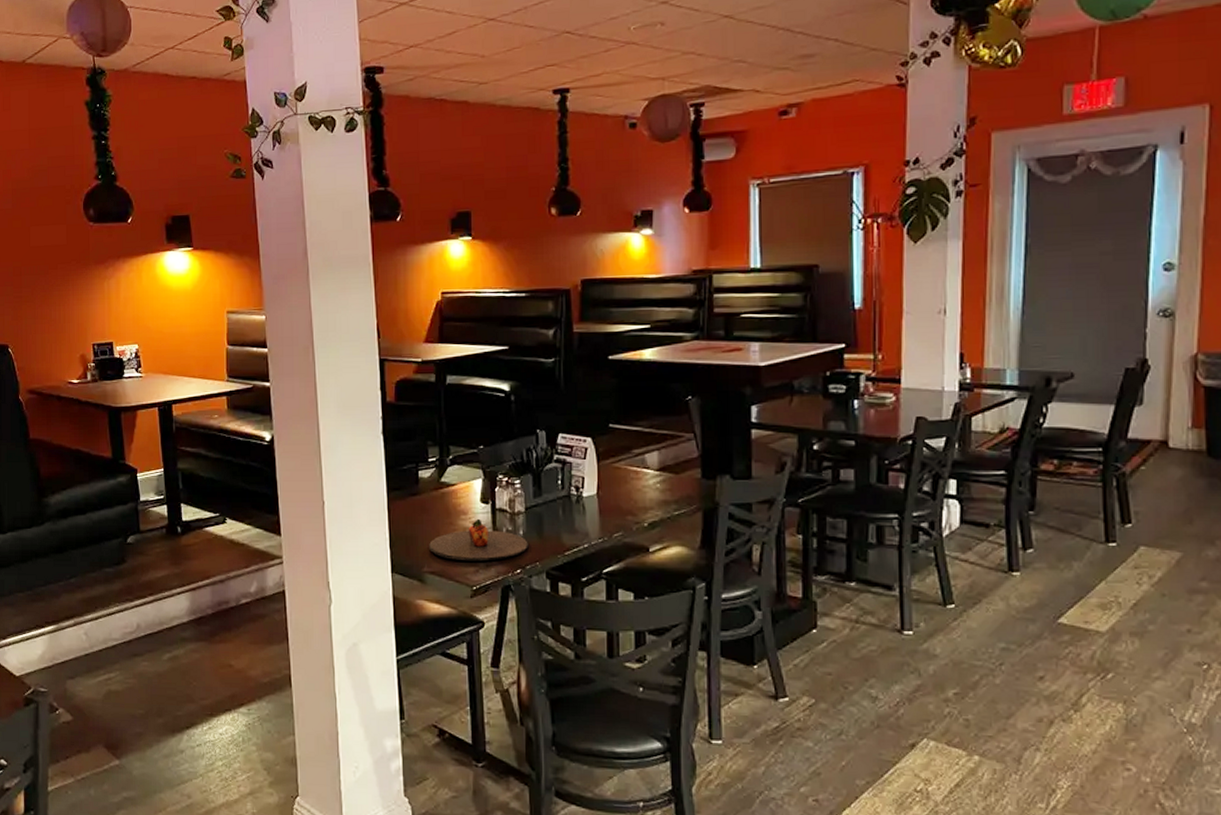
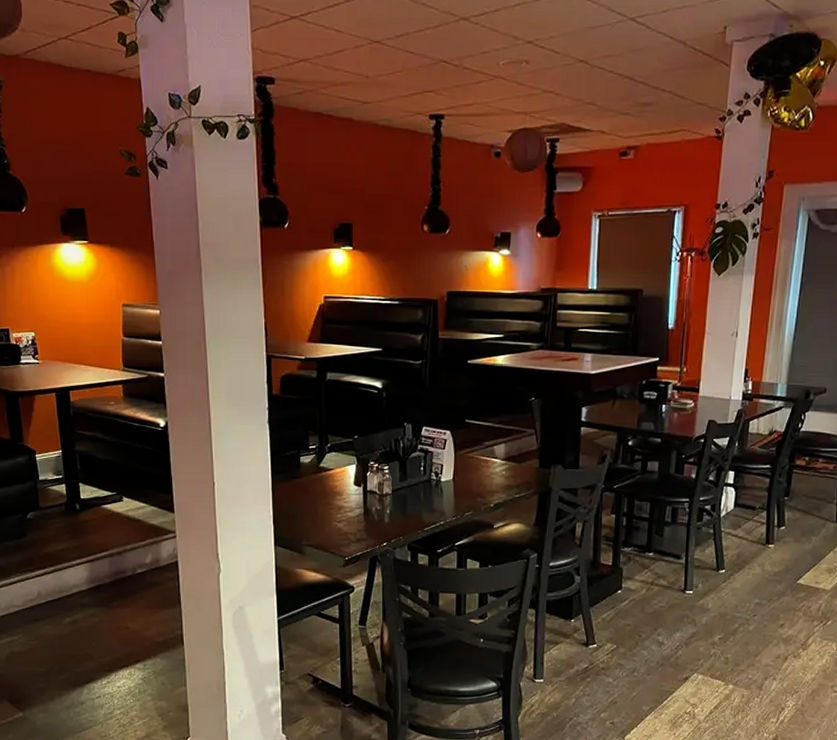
plate: present [429,518,528,562] -> none [308,499,394,536]

